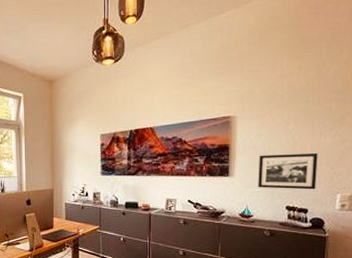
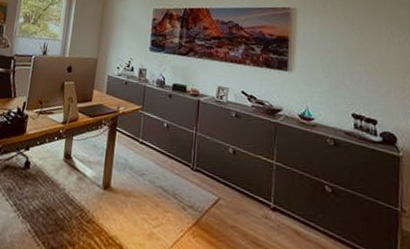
picture frame: present [258,152,318,190] -> none [320,52,387,99]

